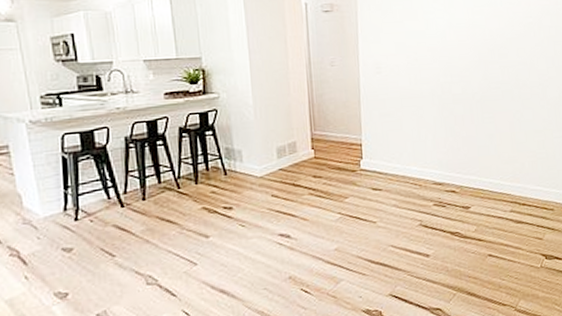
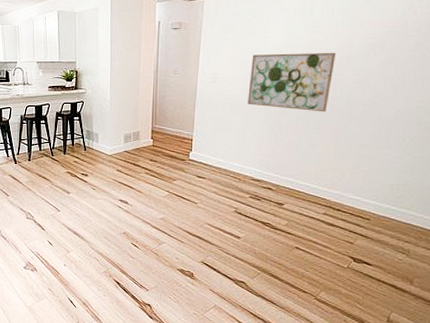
wall art: none [416,33,499,99] -> present [248,52,337,112]

